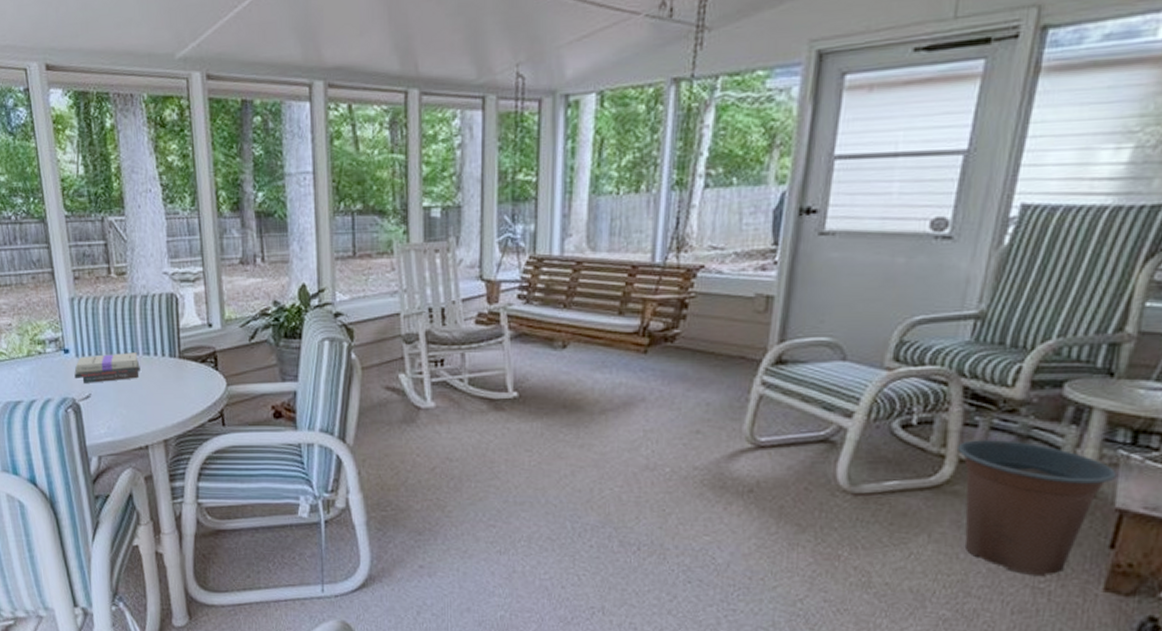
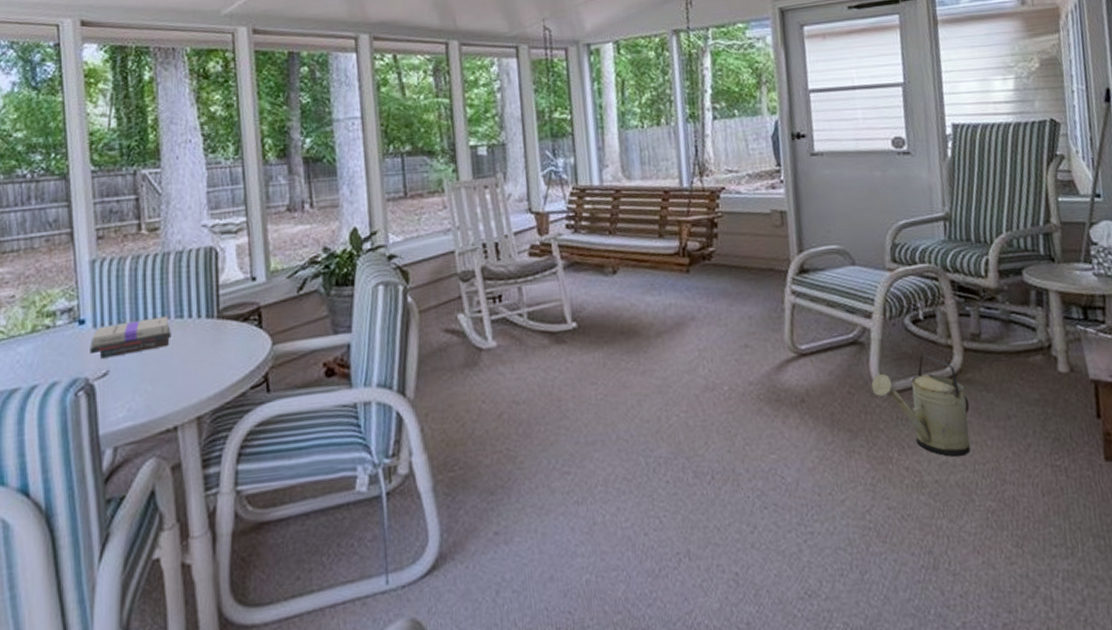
watering can: none [834,461,949,565] -> present [871,354,971,458]
flowerpot: present [958,440,1117,577] -> none [960,326,1083,454]

